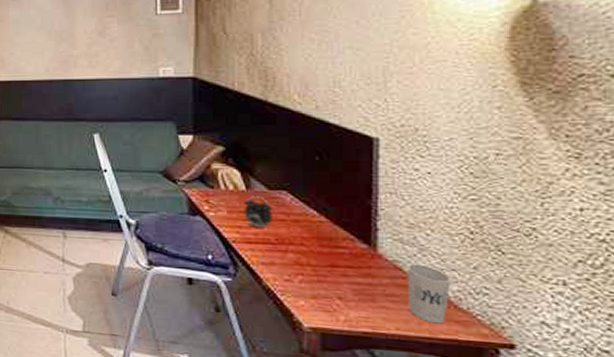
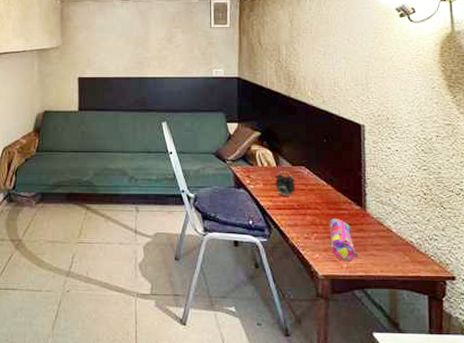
pencil case: none [320,258,363,314] -> present [329,219,359,262]
cup: present [407,264,451,324] -> none [386,219,414,265]

